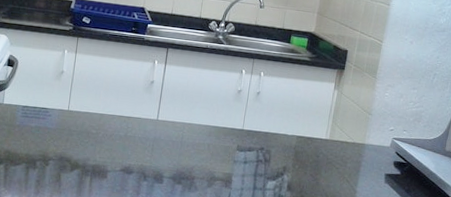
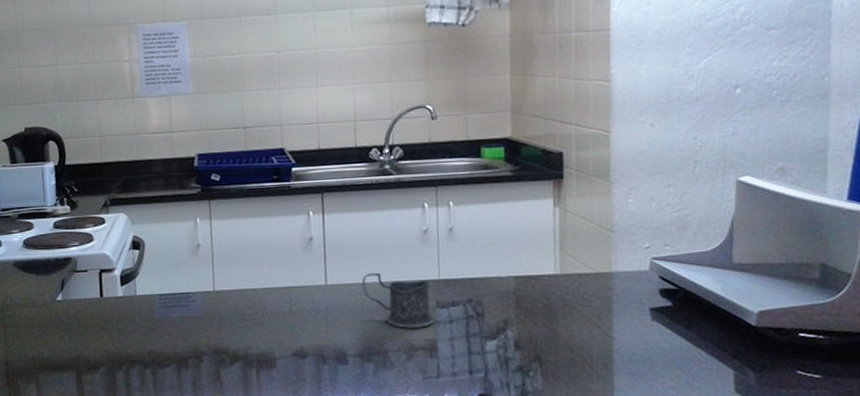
mug: none [184,116,235,164] -> present [362,272,435,328]

